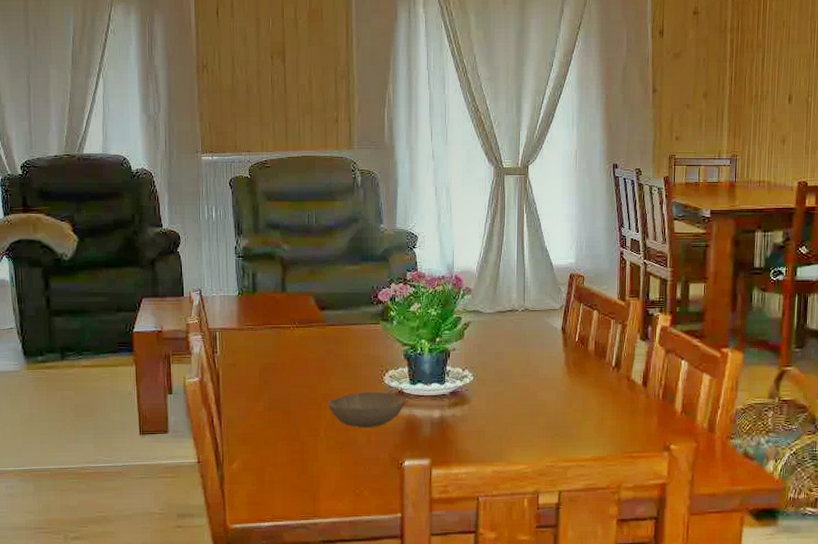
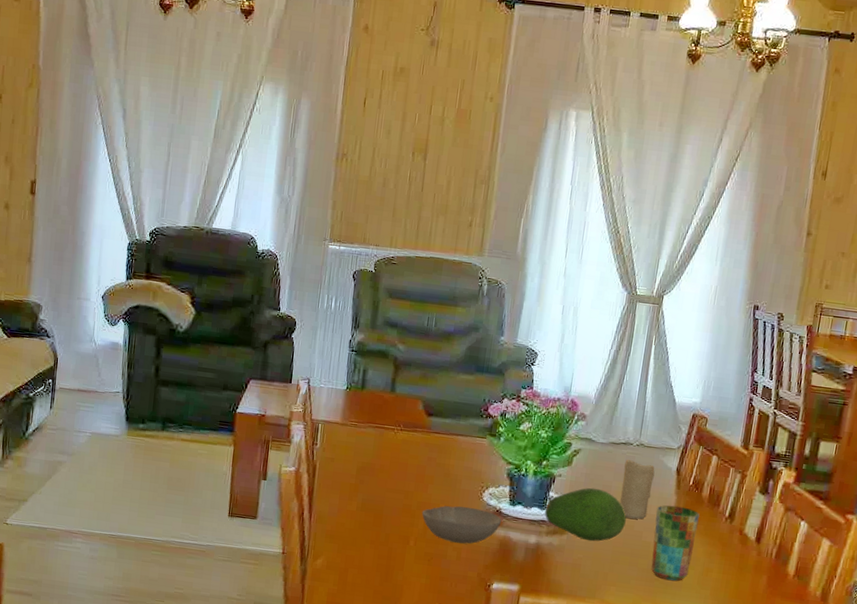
fruit: none [444,357,521,408] -> present [544,487,626,542]
candle: none [513,325,542,380] -> present [620,459,655,520]
cup: none [548,363,588,434] -> present [651,505,700,581]

